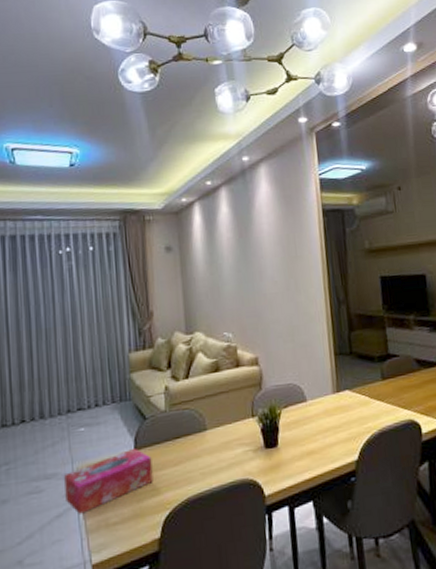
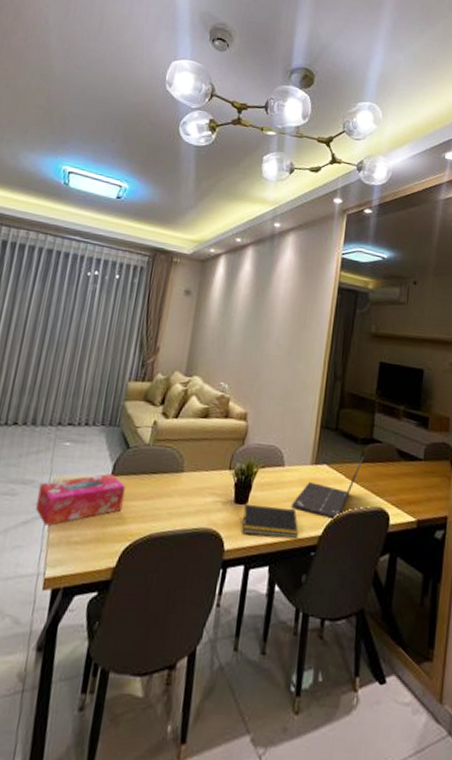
notepad: none [275,441,336,475] -> present [242,503,299,539]
laptop: none [322,373,385,442] -> present [292,456,365,520]

